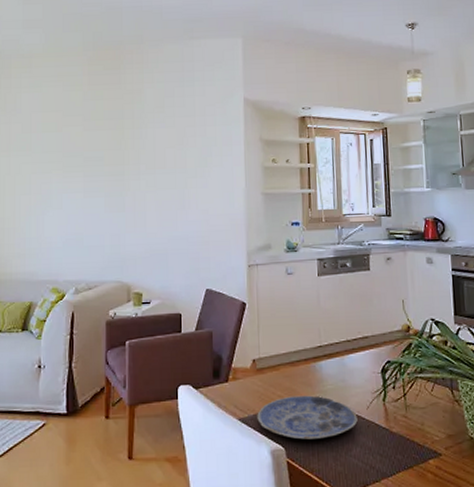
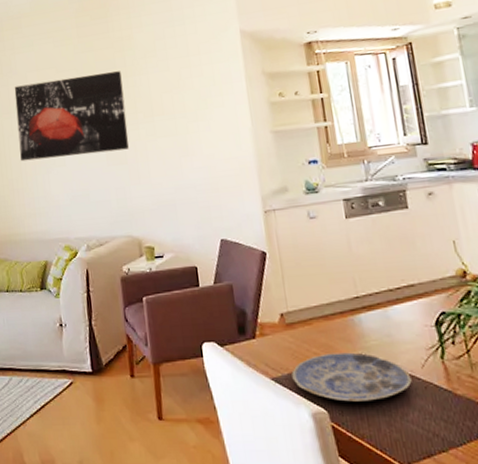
wall art: none [16,122,129,201] -> present [14,71,129,162]

